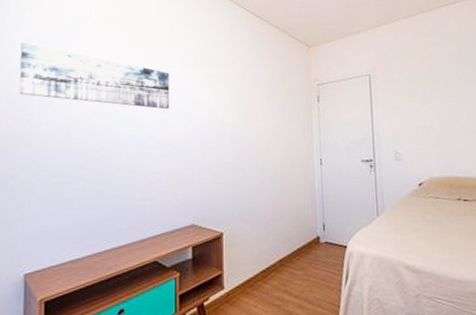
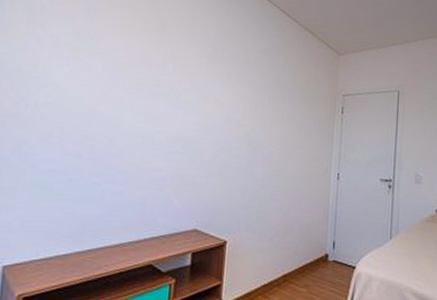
wall art: present [19,41,170,110] -> none [15,10,187,104]

